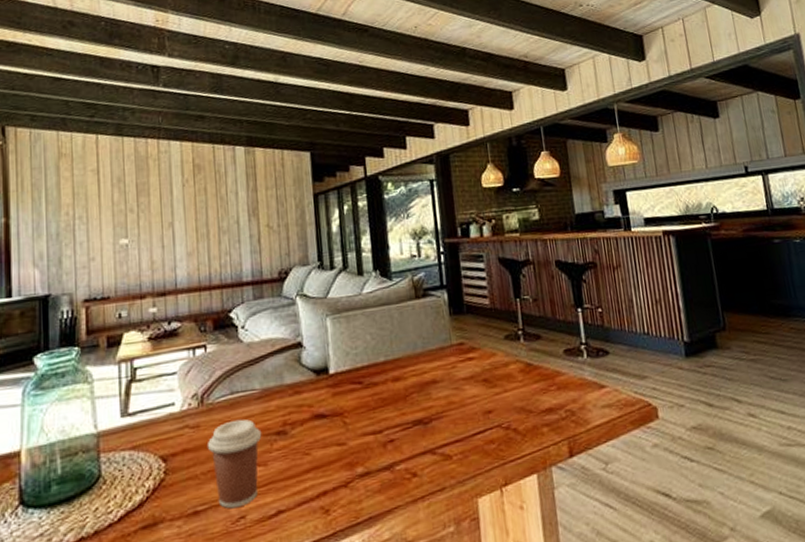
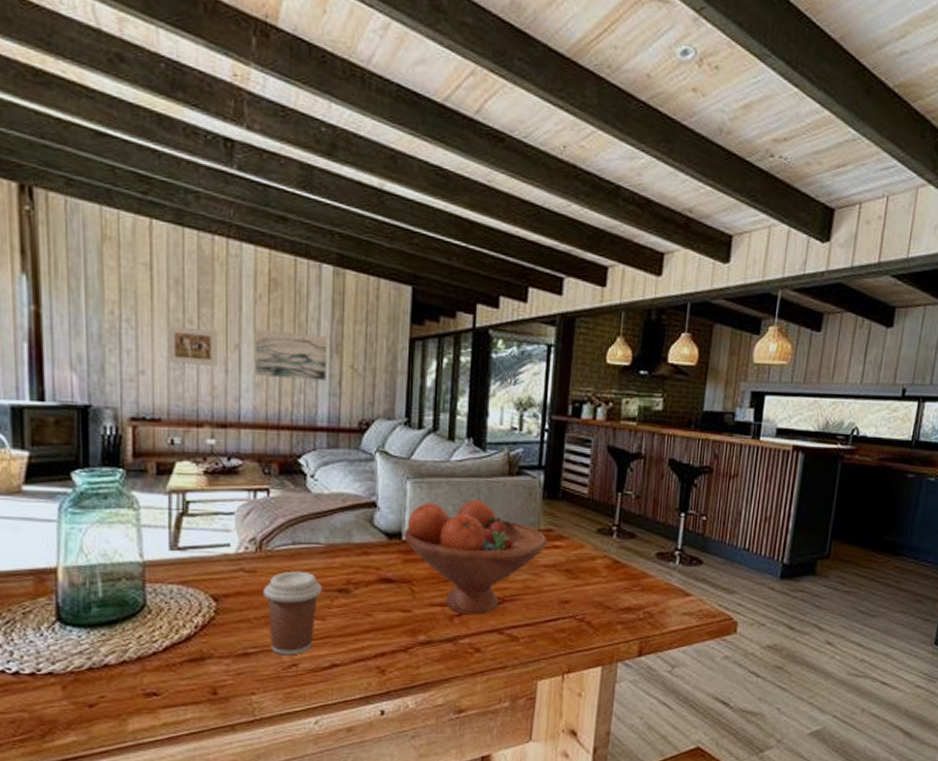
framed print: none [112,214,155,248] -> present [167,325,219,366]
wall art: none [185,203,247,247] -> present [254,329,327,380]
fruit bowl: none [329,325,462,440] -> present [403,500,548,615]

